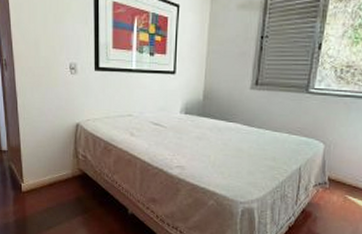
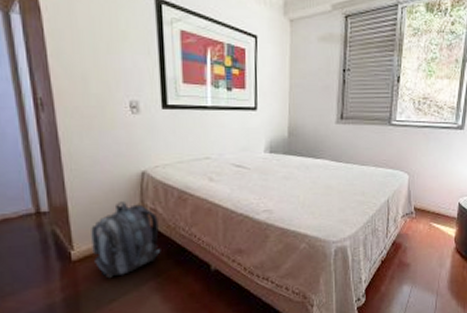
backpack: none [36,147,89,210] -> present [91,202,161,279]

